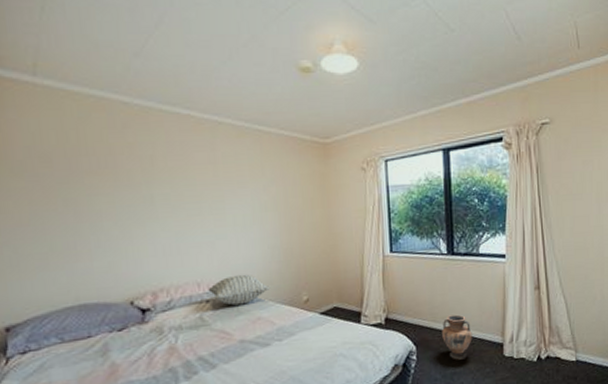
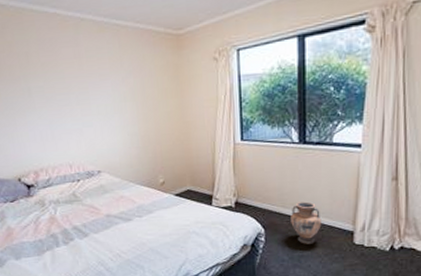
pillow: present [208,274,271,306] -> none [78,158,131,185]

